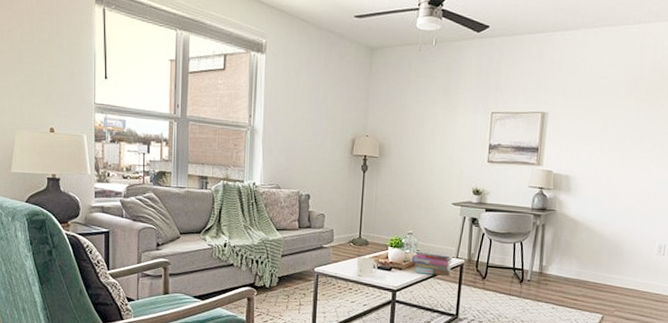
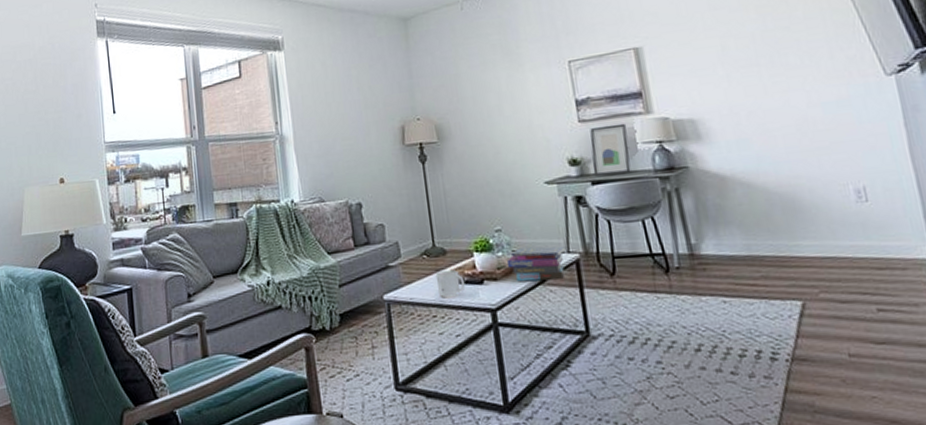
picture frame: none [489,168,522,207] -> present [590,123,631,177]

